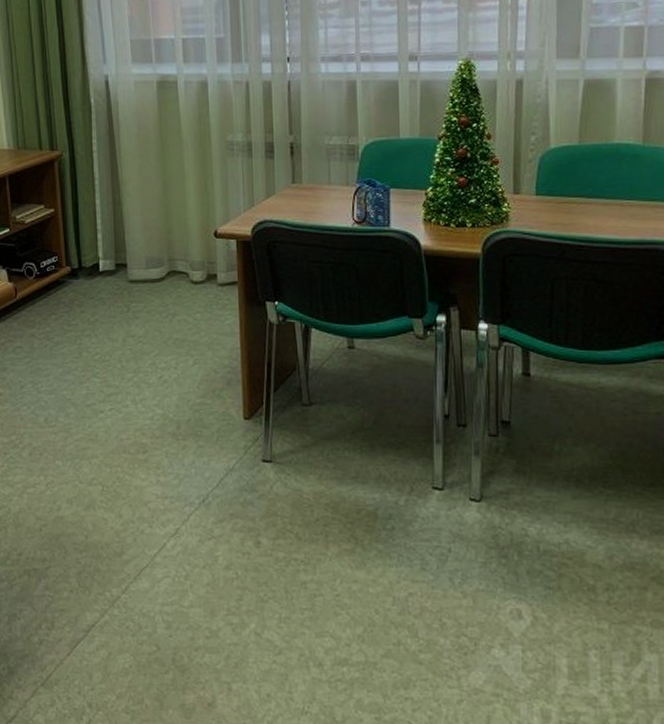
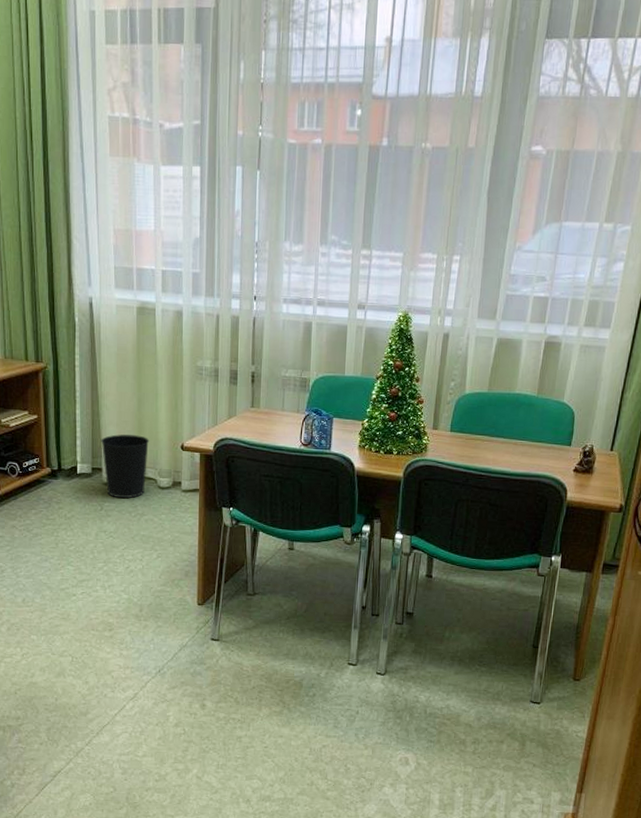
wastebasket: none [124,224,179,296] -> present [101,434,150,498]

